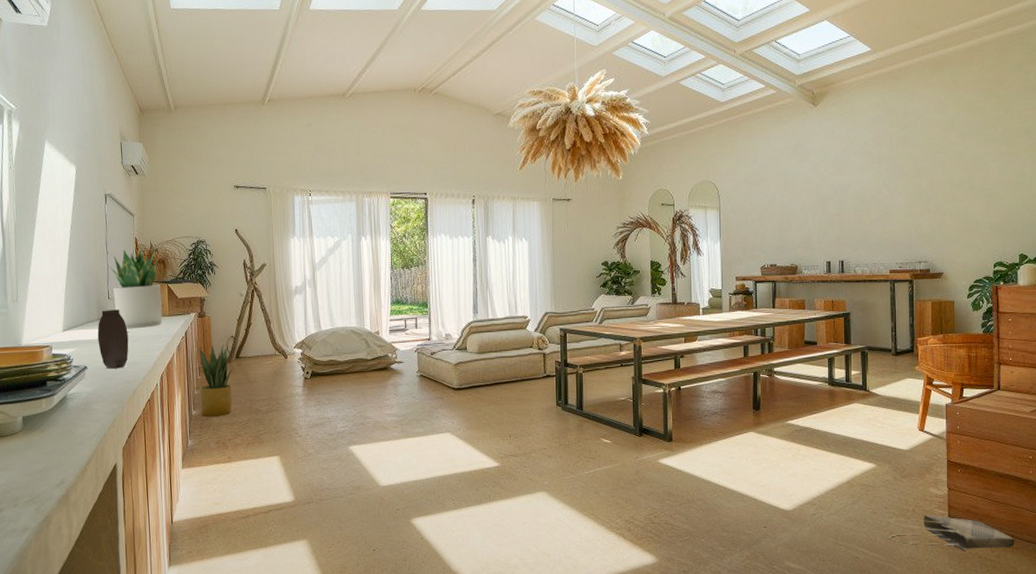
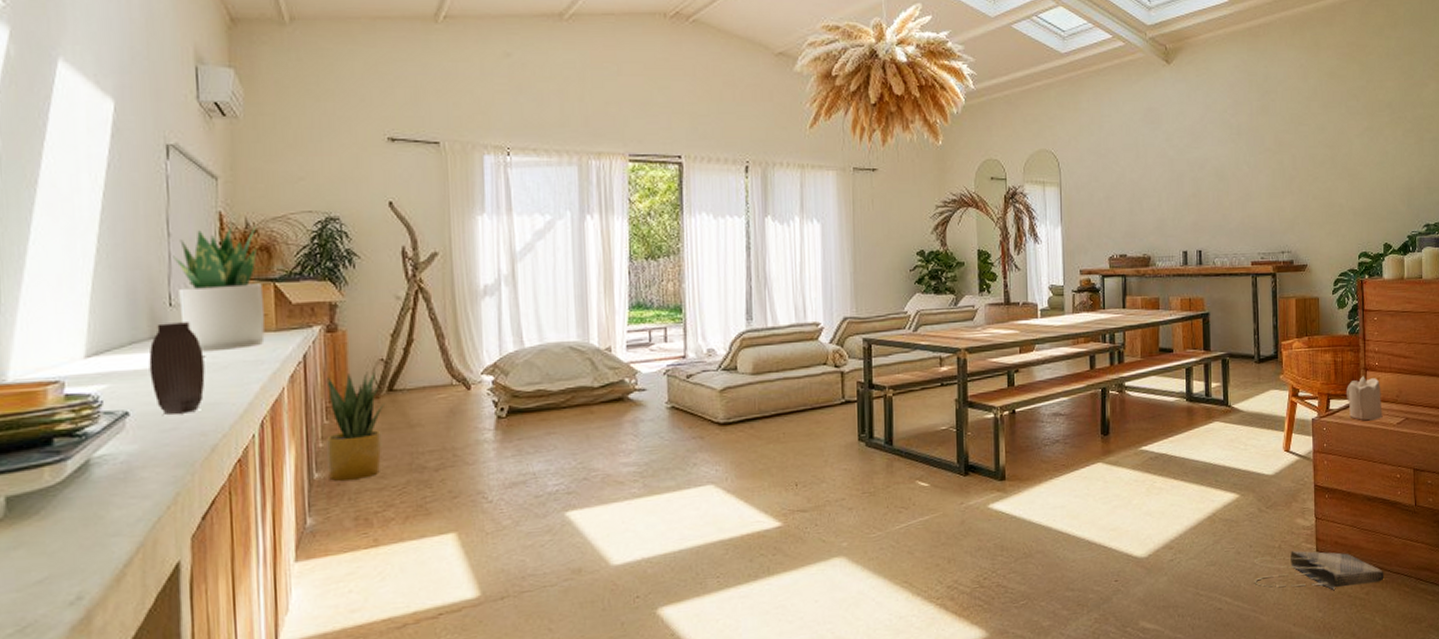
candle: none [979,369,1016,408] -> present [1346,376,1383,420]

